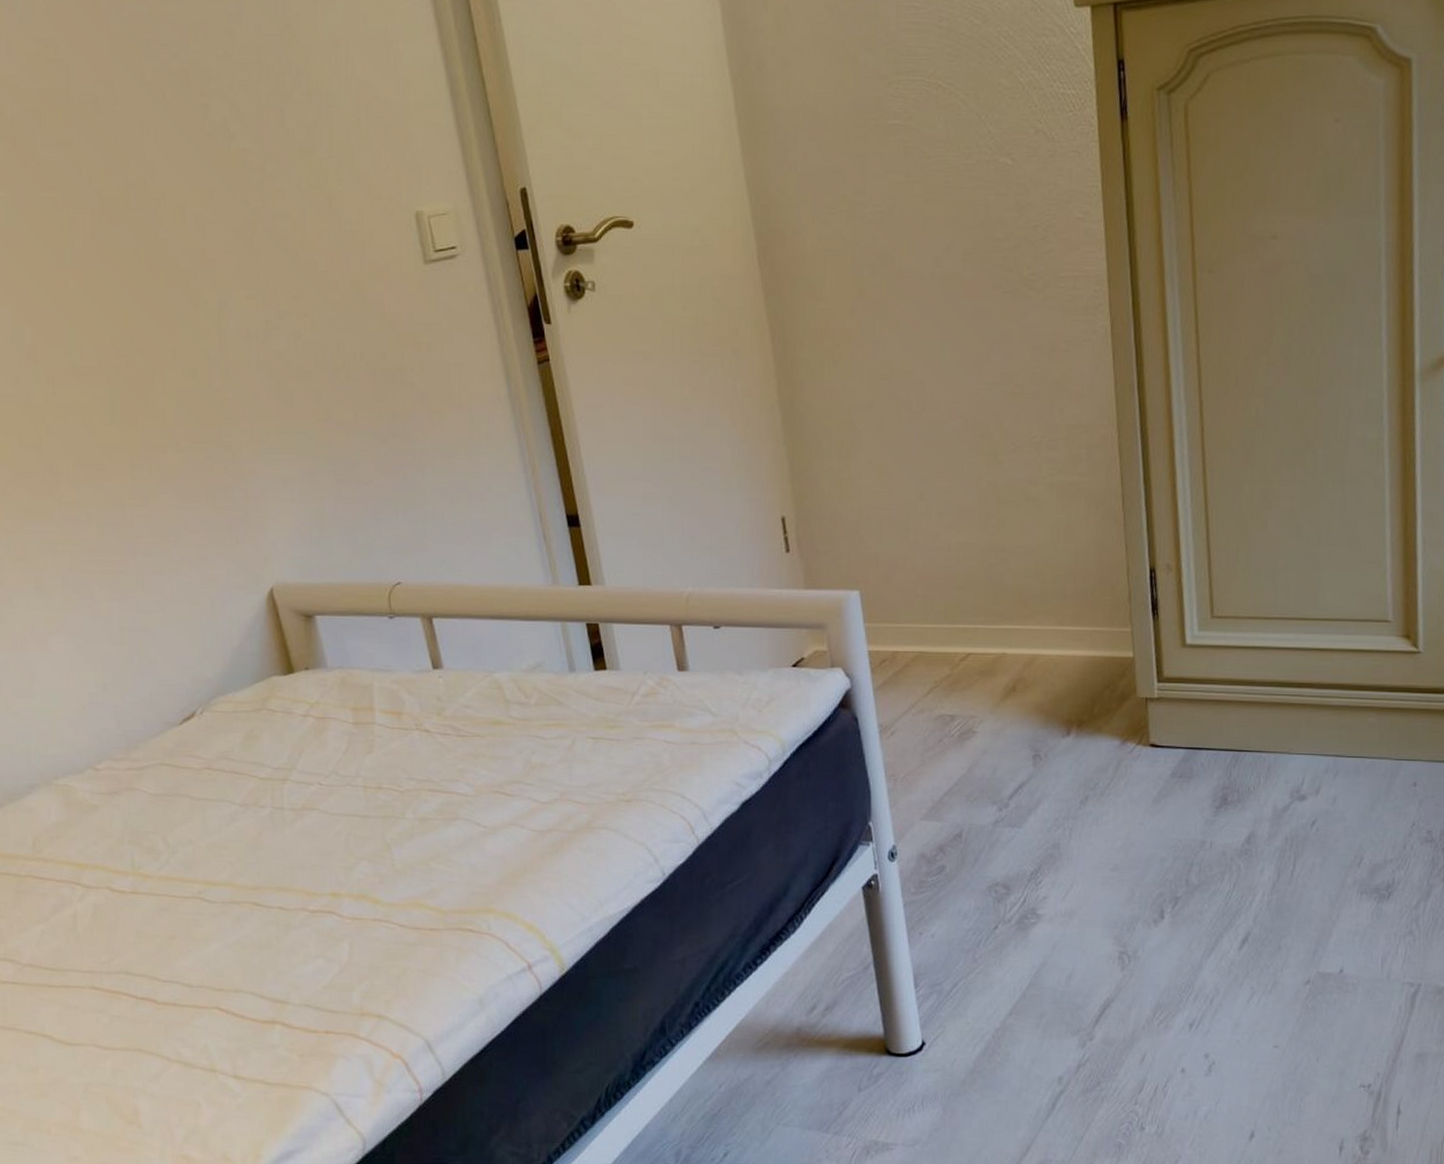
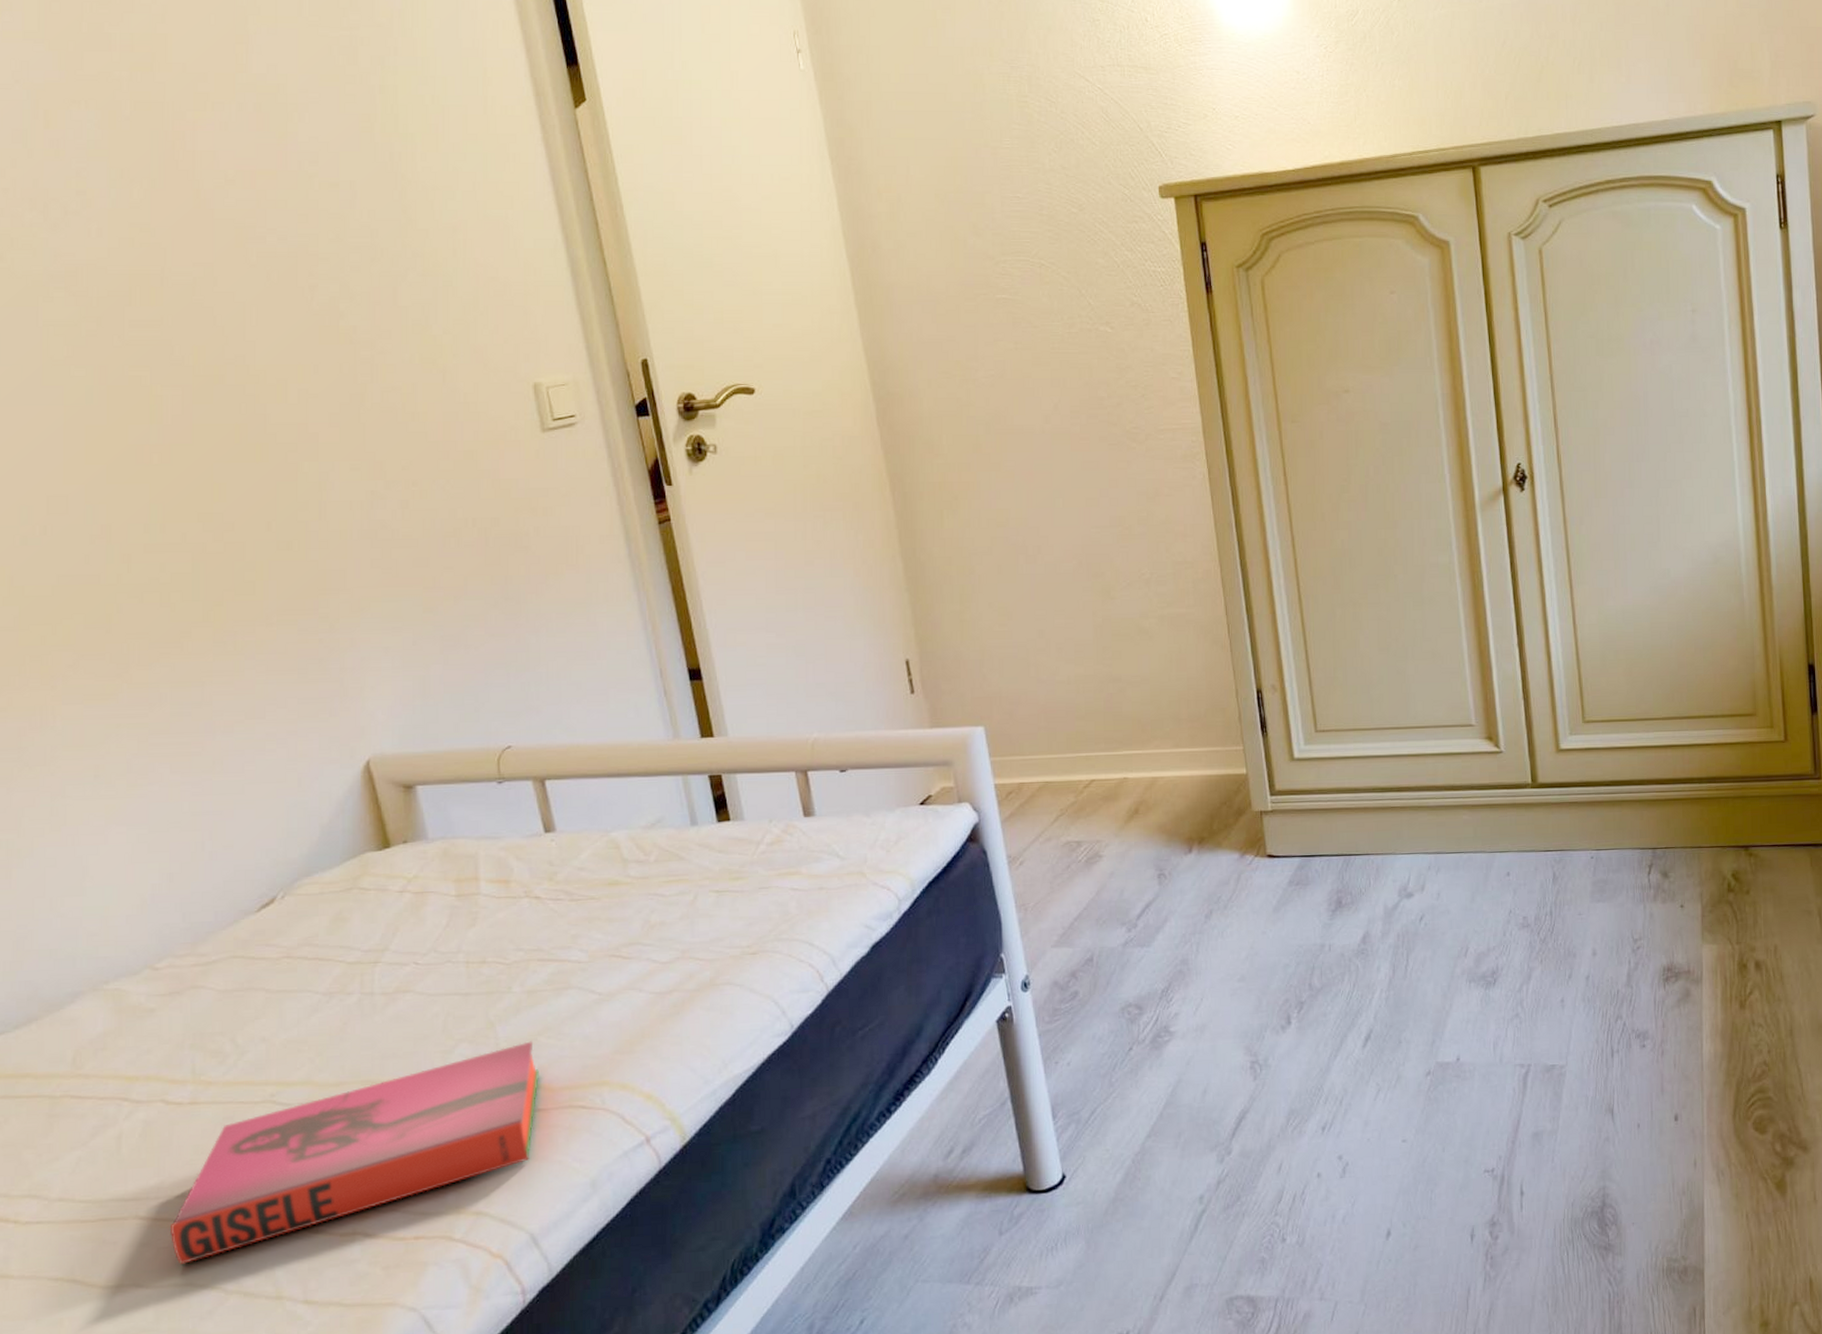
hardback book: none [120,865,431,1032] -> present [169,1041,539,1264]

